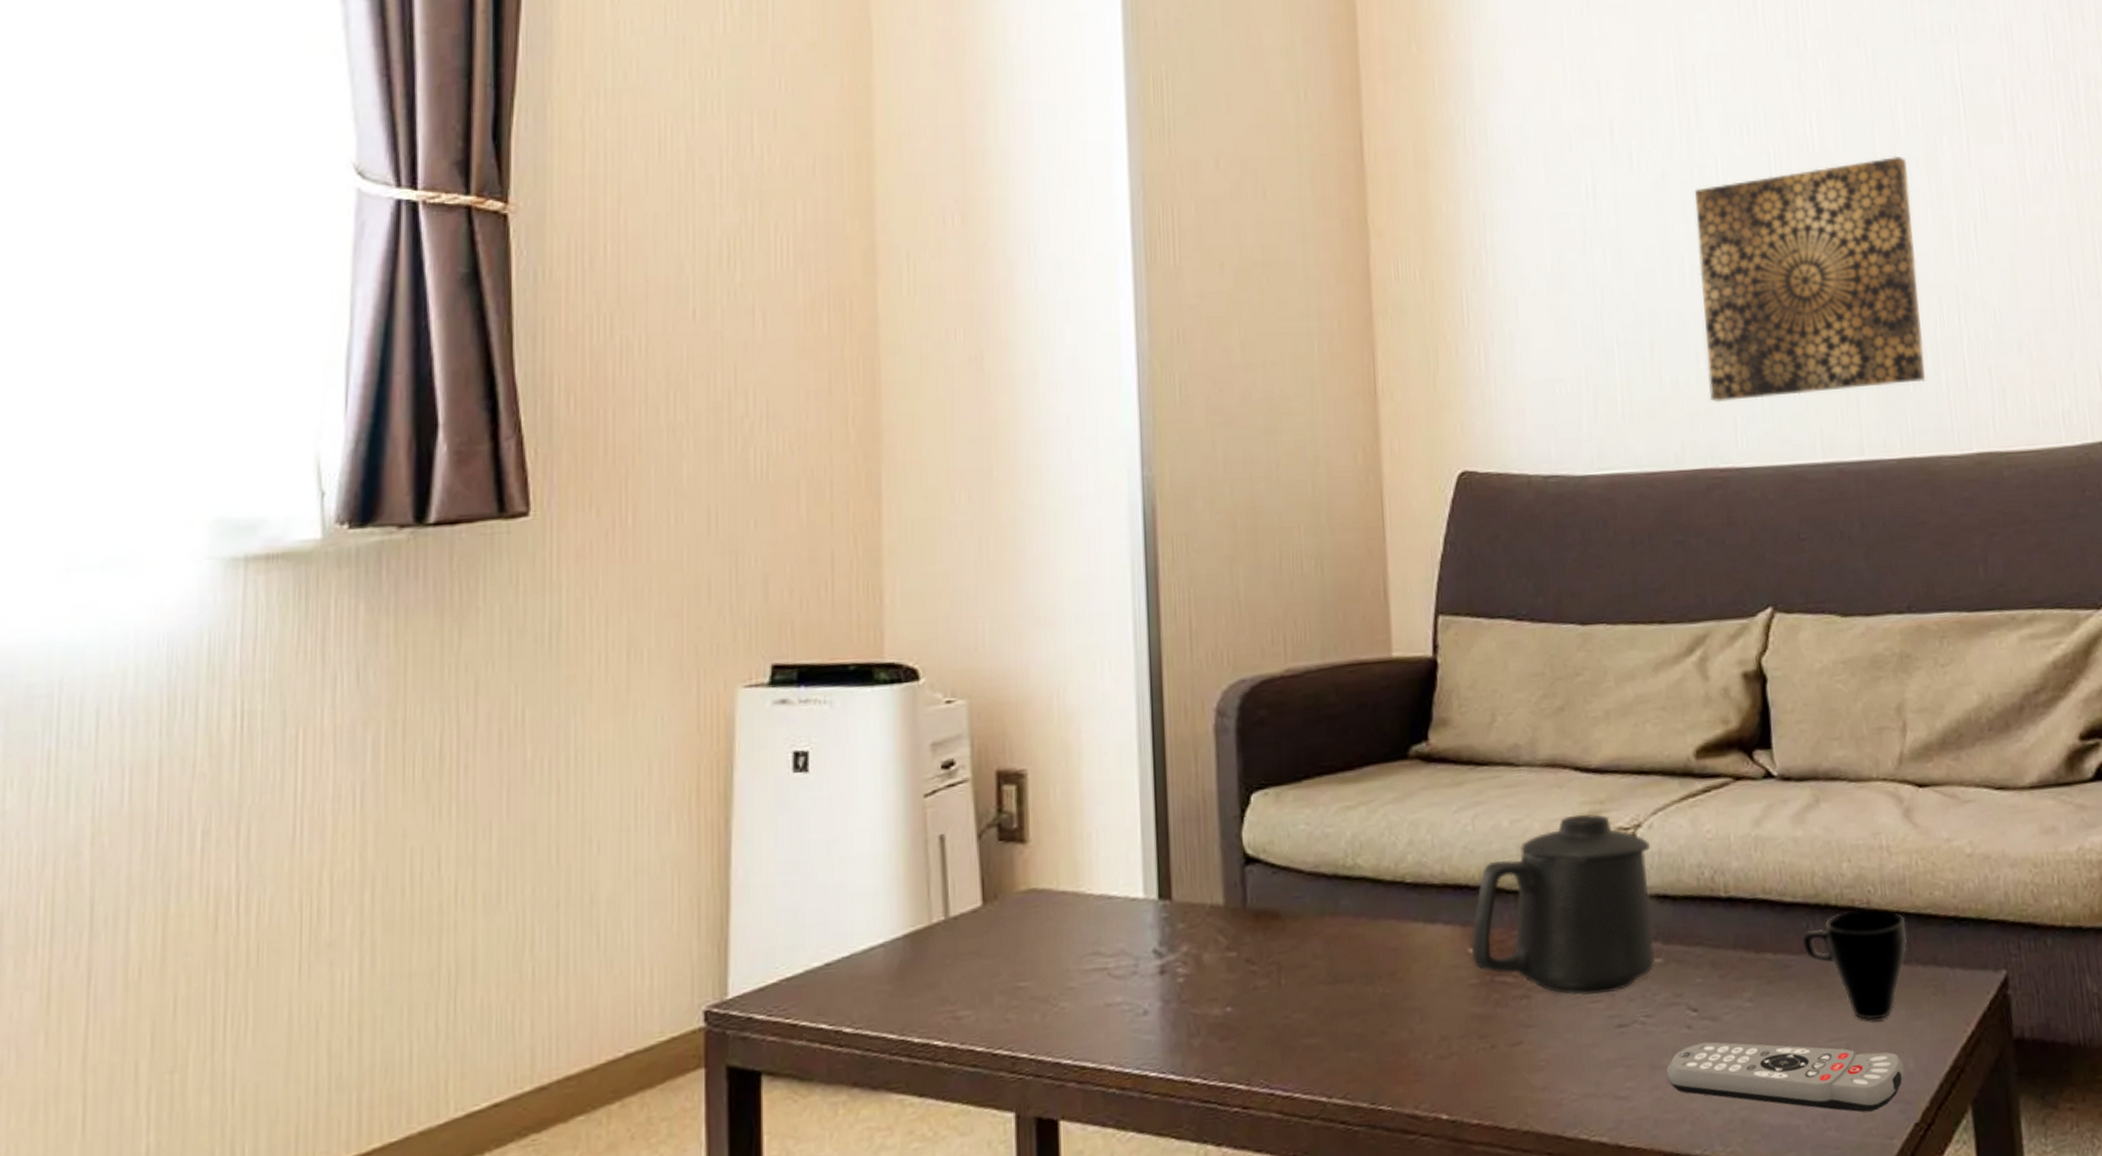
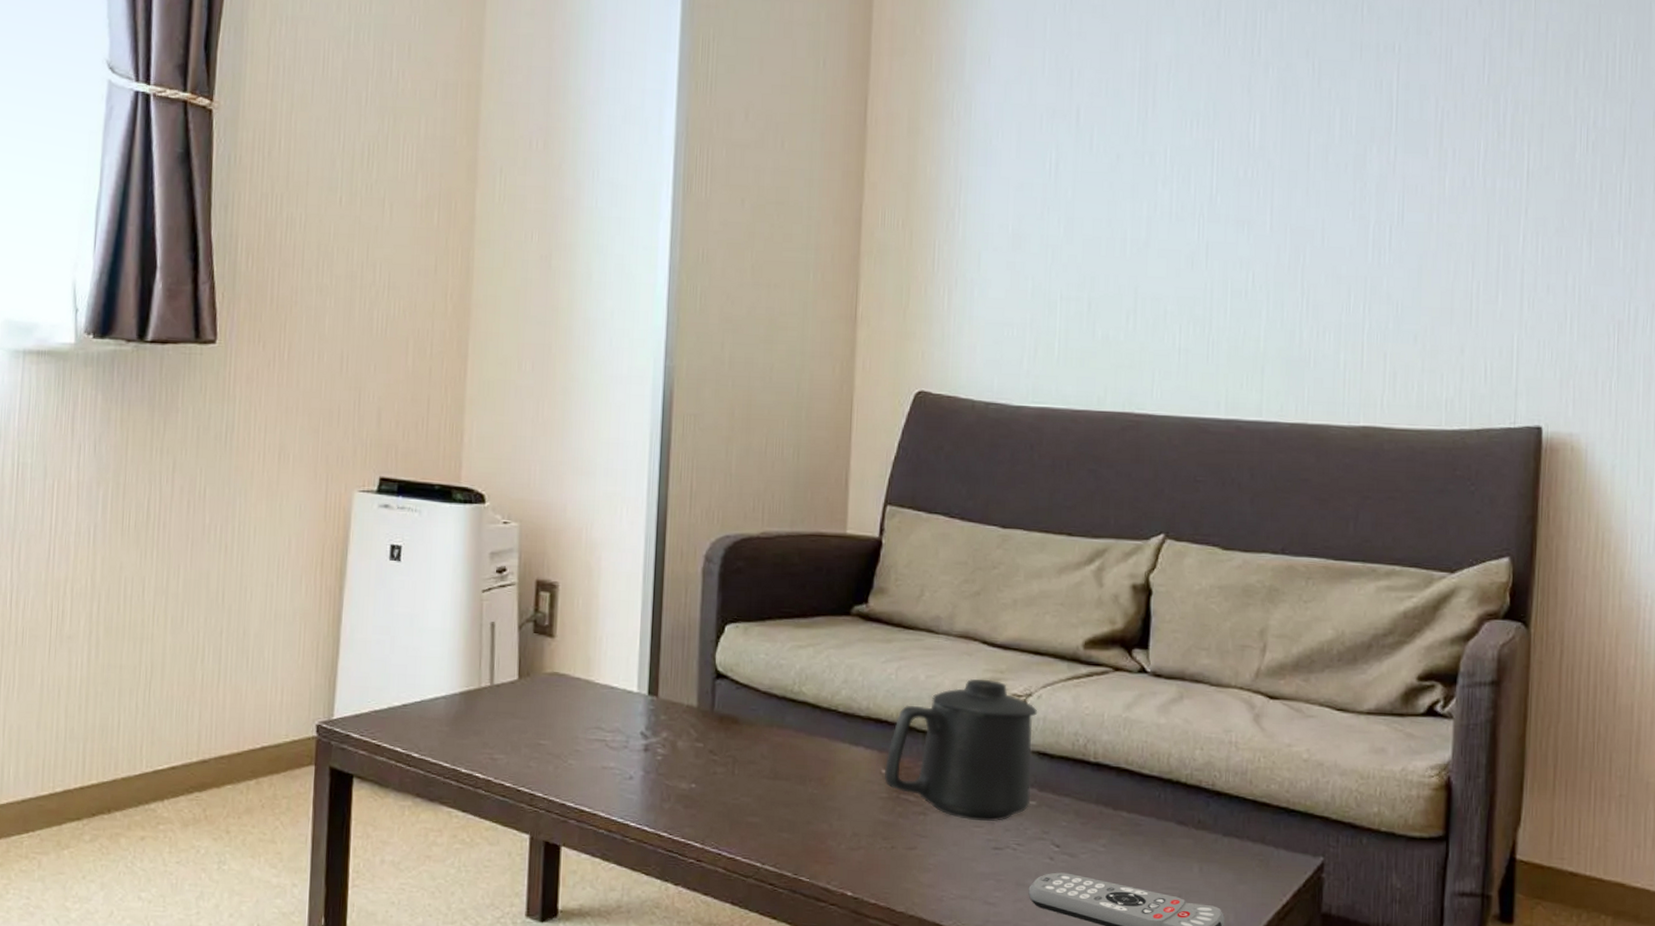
wall art: present [1695,156,1926,403] -> none [1133,159,1336,360]
cup: present [1802,910,1907,1020] -> none [1153,790,1242,878]

